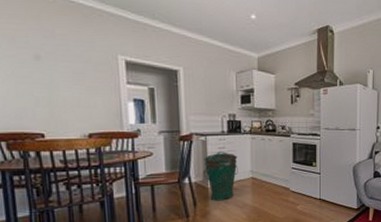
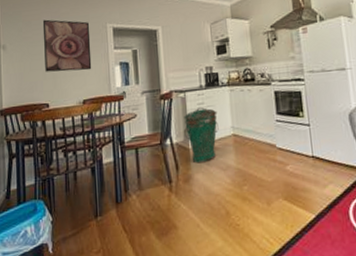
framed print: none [31,38,99,103] -> present [42,19,92,72]

